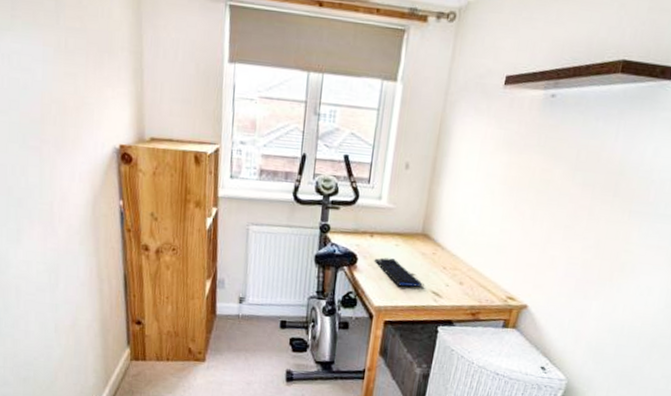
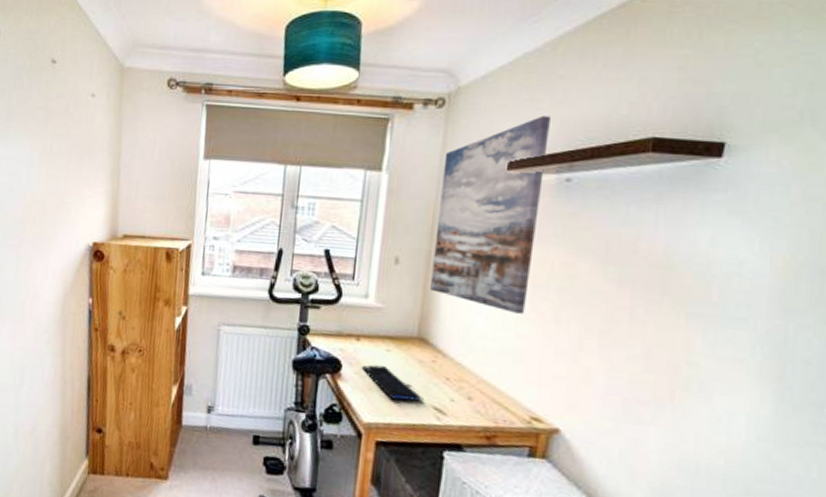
wall art: none [434,34,544,213] -> present [430,115,551,314]

